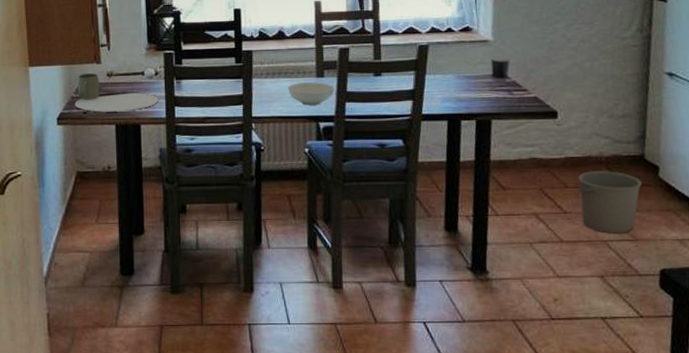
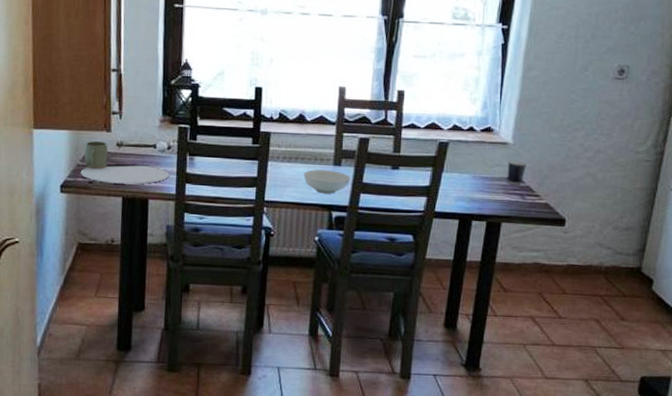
bucket: present [577,171,642,234] -> none [574,280,635,341]

